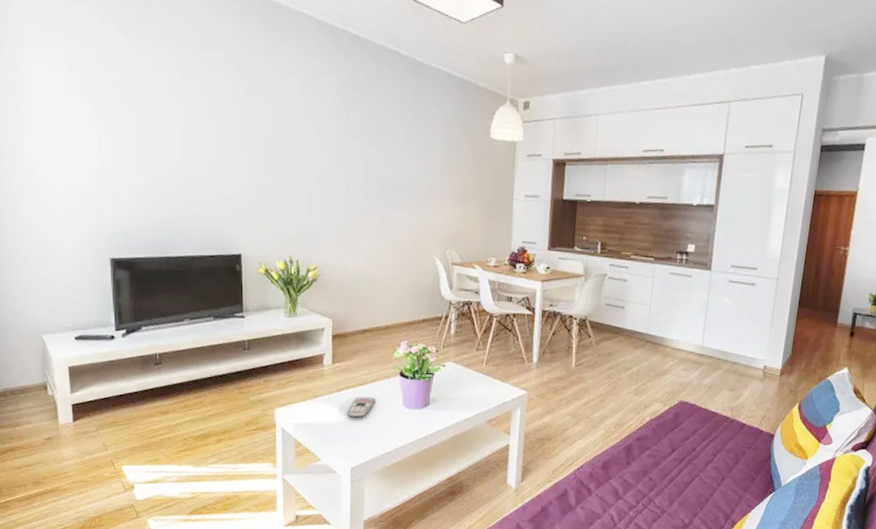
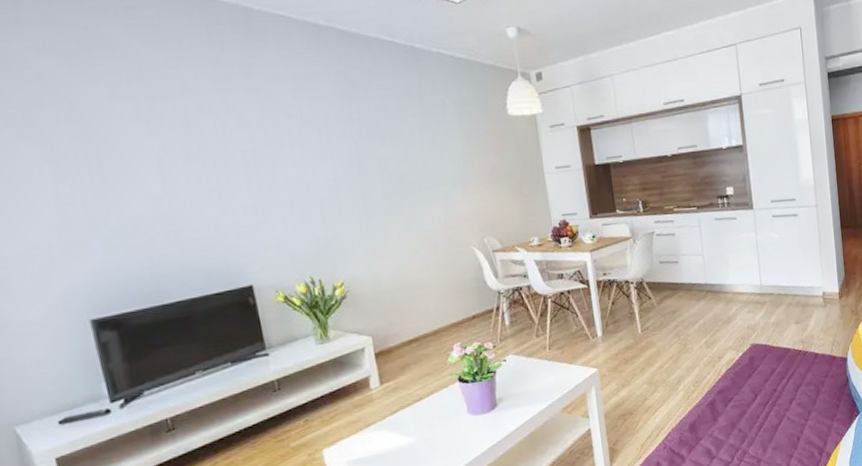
remote control: present [346,396,376,418] -> none [406,411,437,440]

